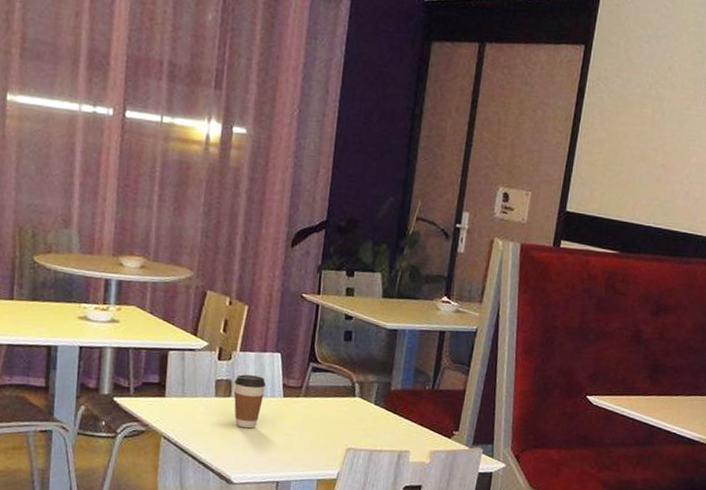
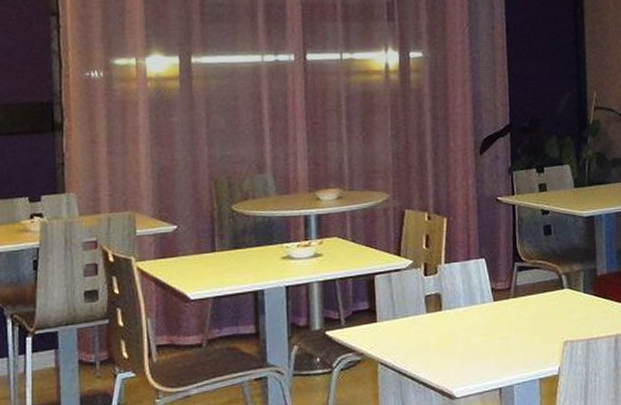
coffee cup: present [234,374,266,429] -> none [443,284,475,340]

